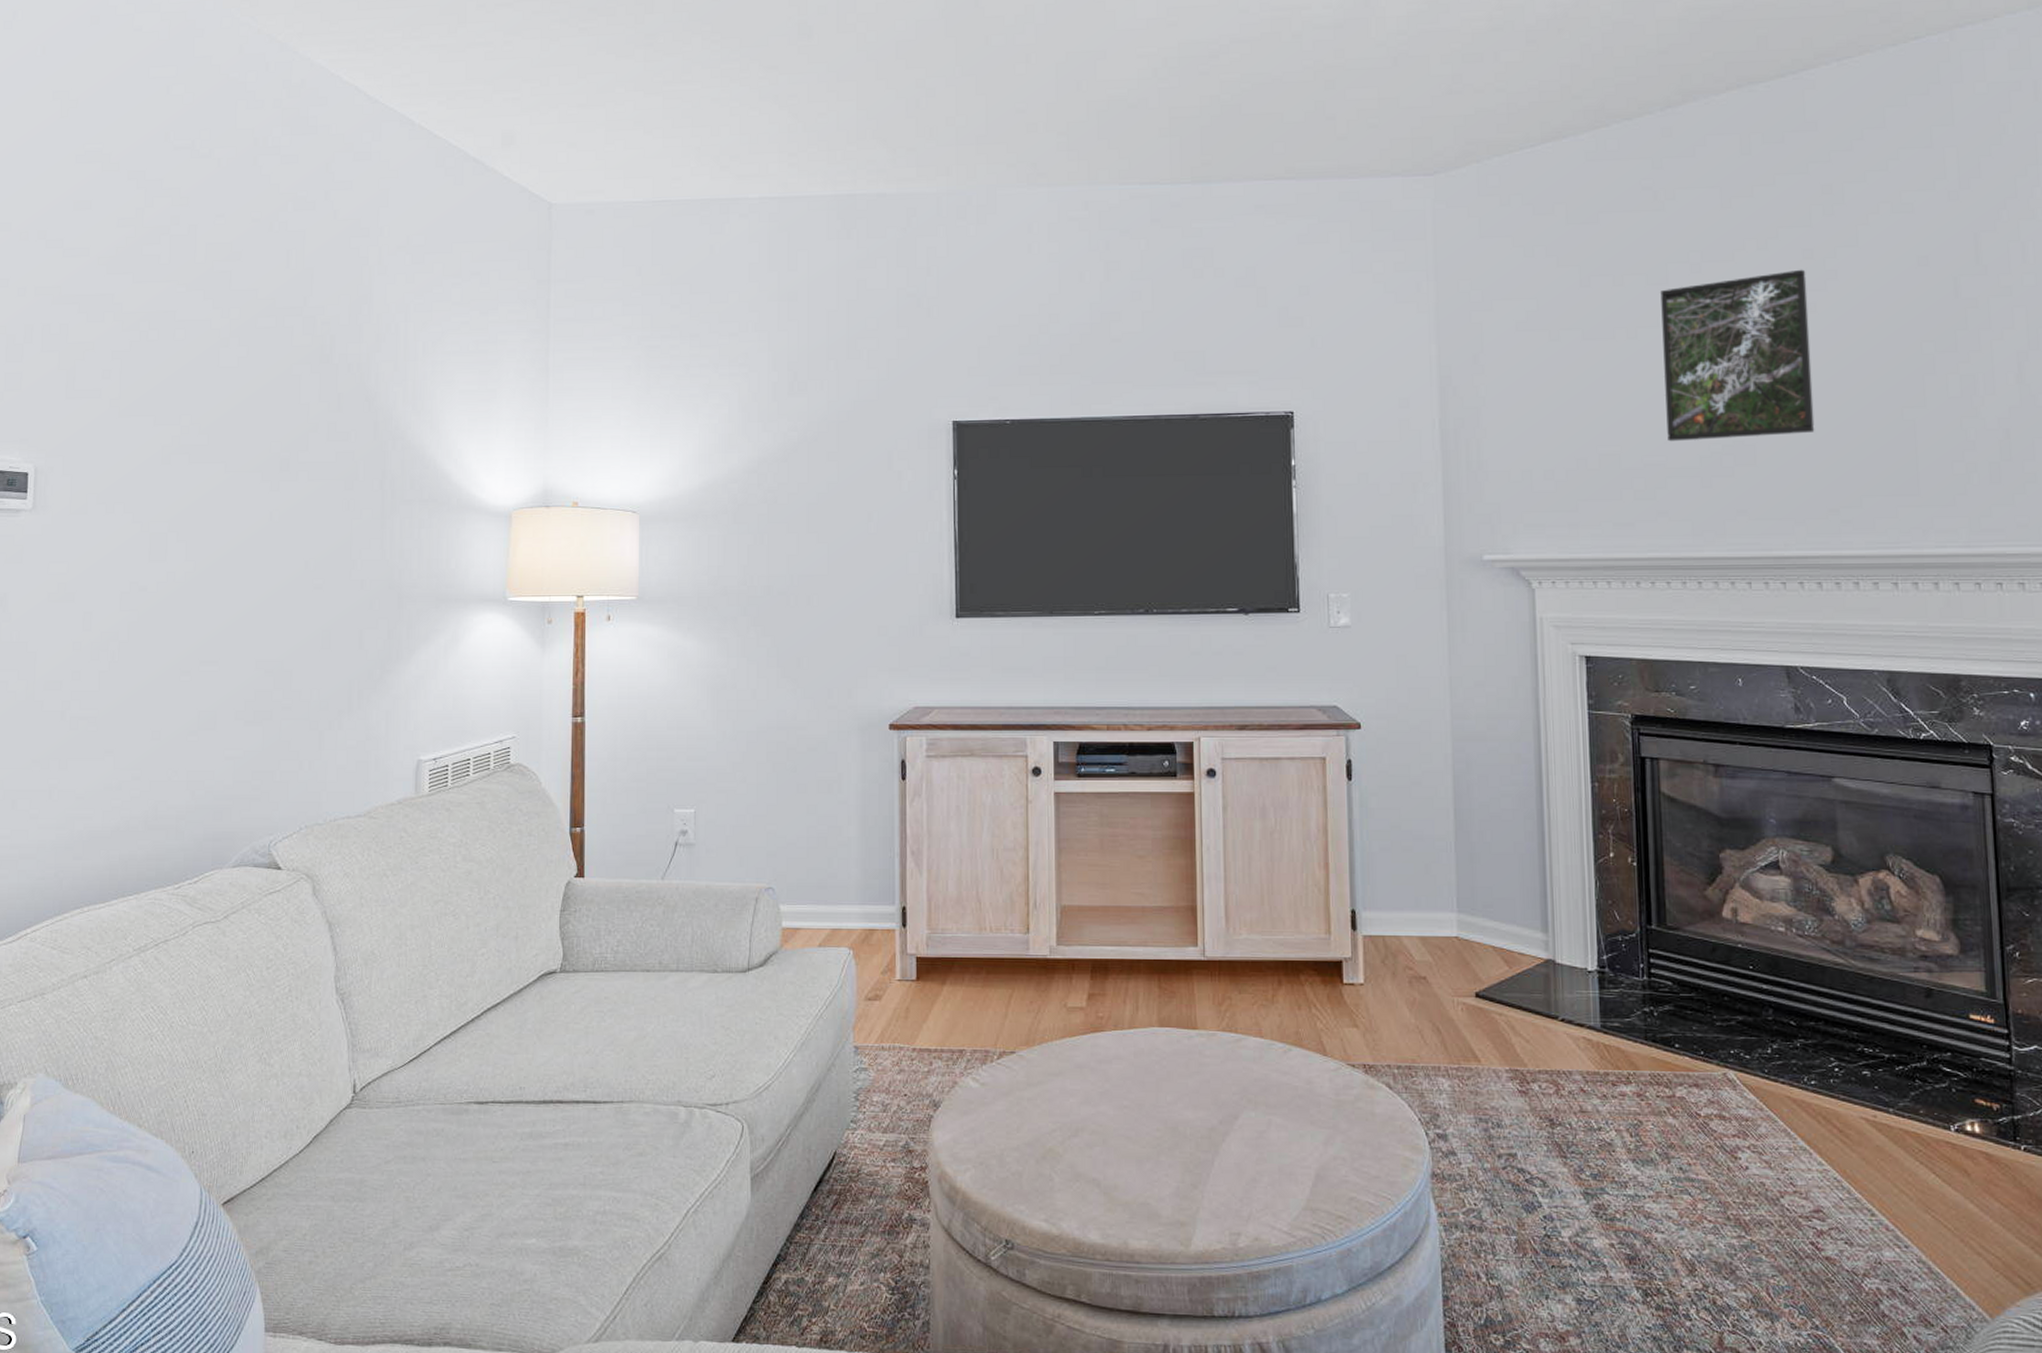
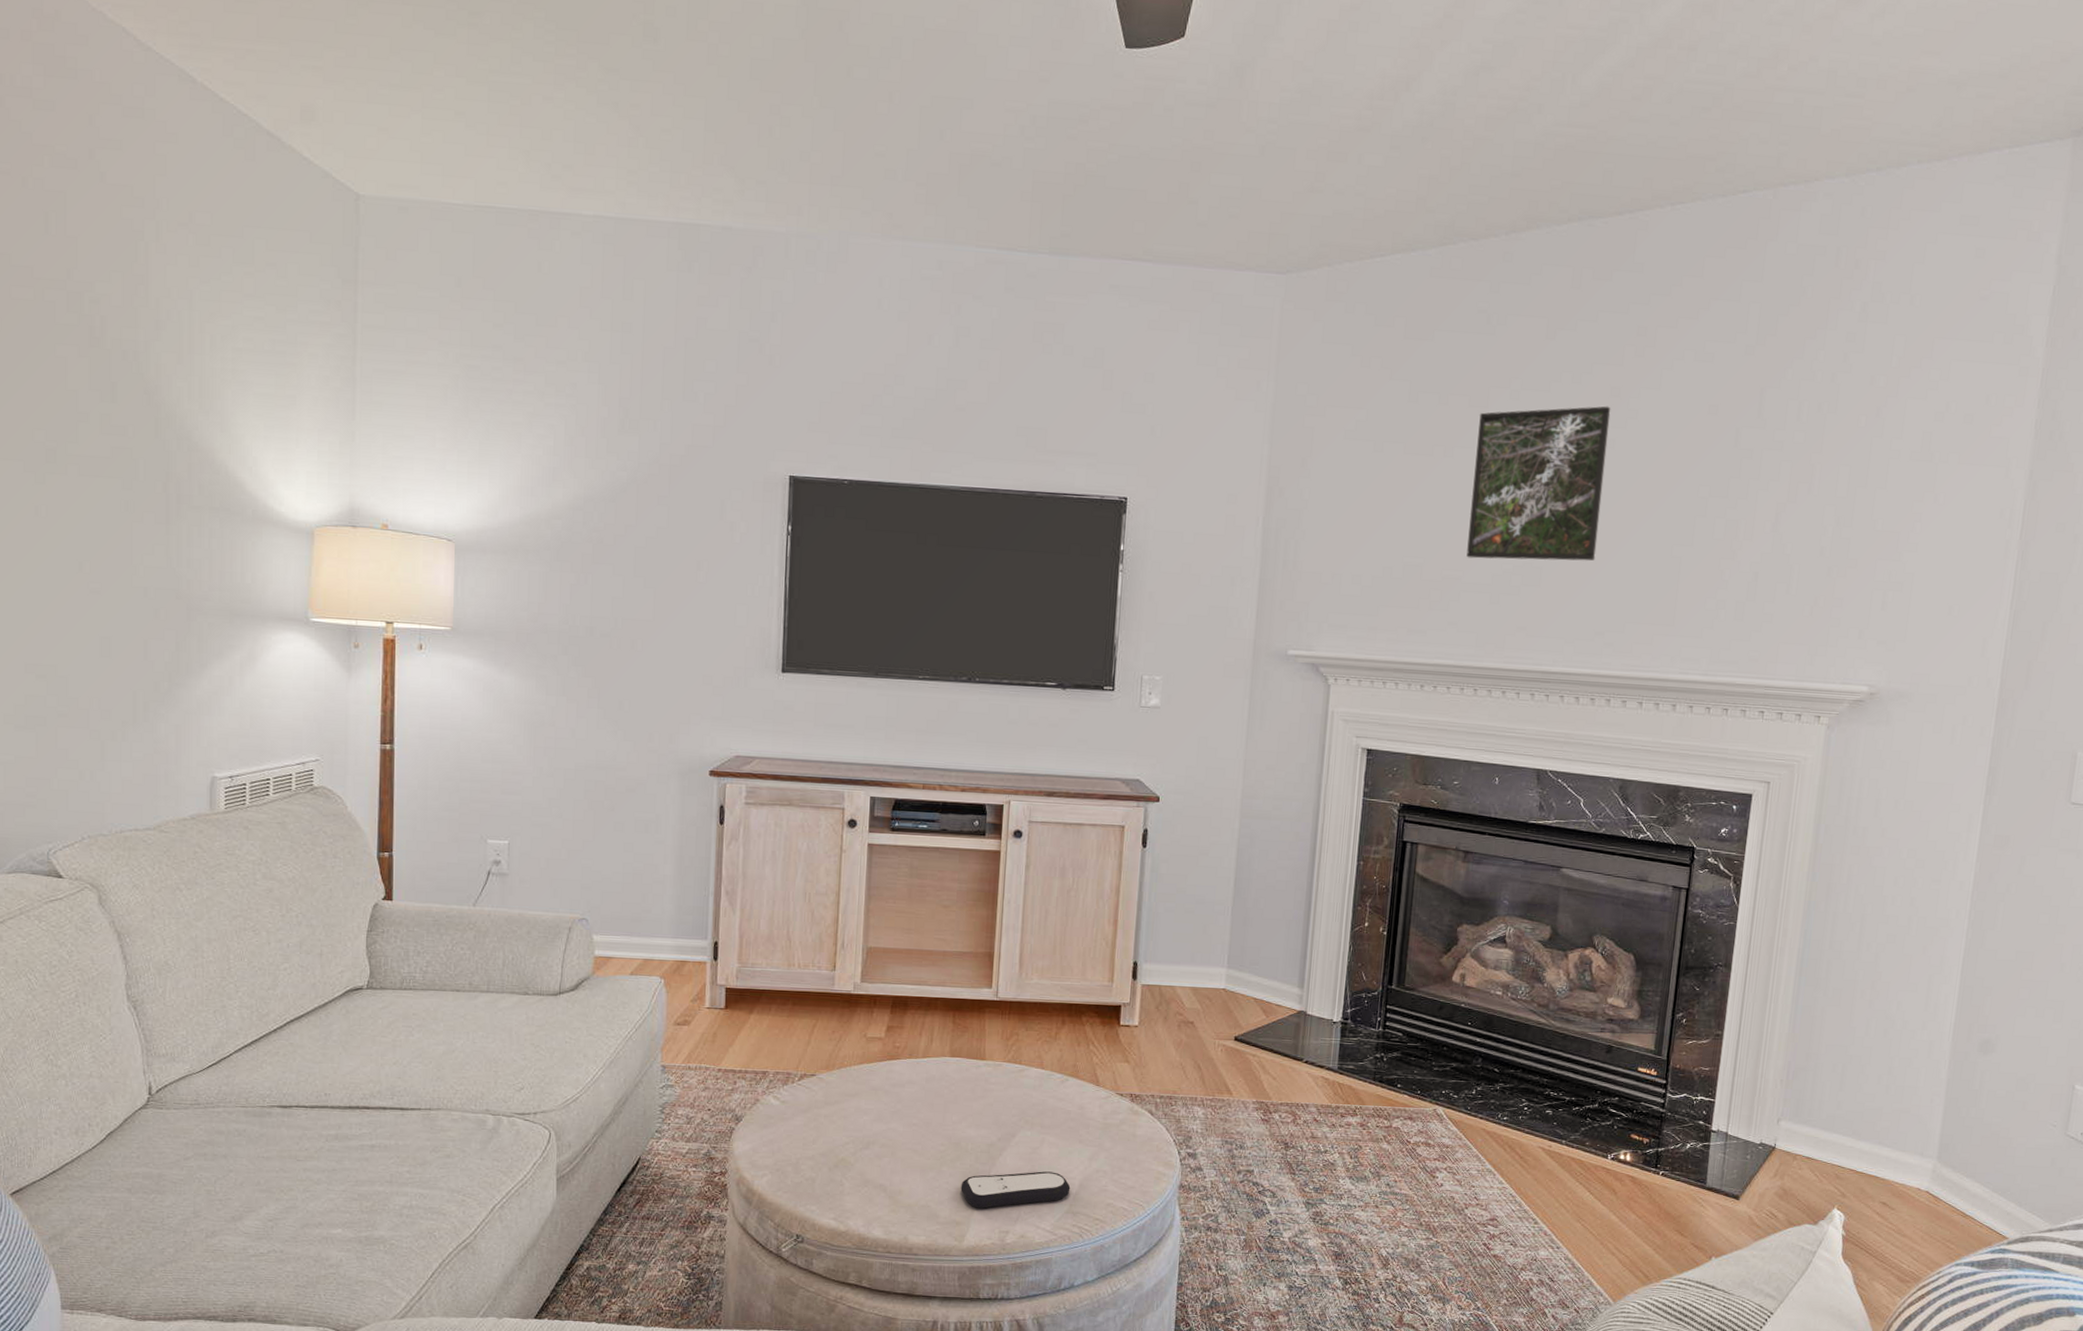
remote control: none [1182,1159,1306,1206] -> present [960,1171,1071,1209]

